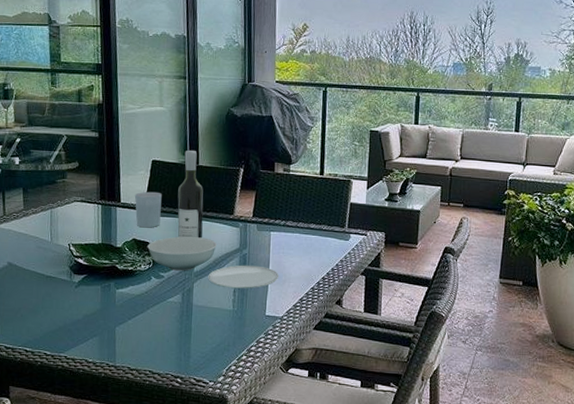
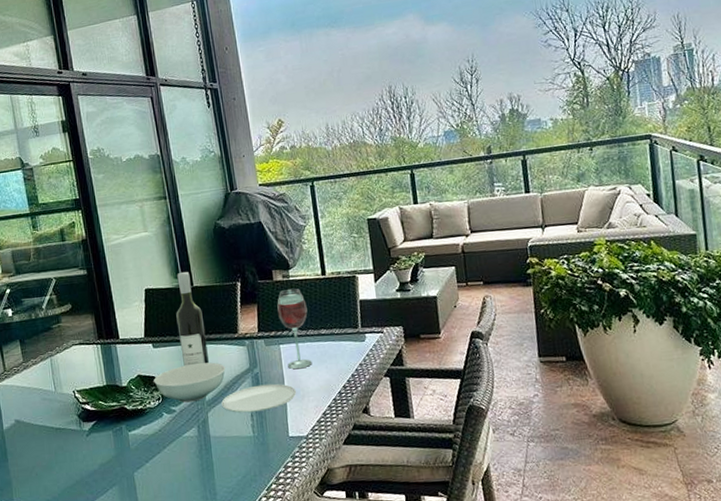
candle holder: present [134,191,162,228] -> none [132,321,163,362]
wineglass: none [274,182,302,256] -> present [277,289,312,369]

